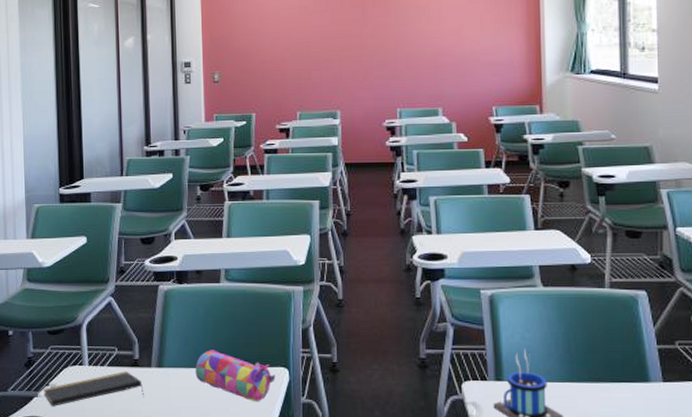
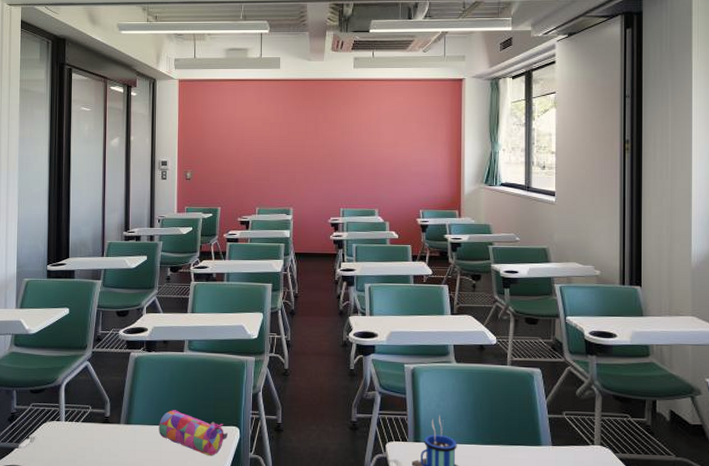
notepad: present [43,371,144,406] -> none [24,427,113,457]

